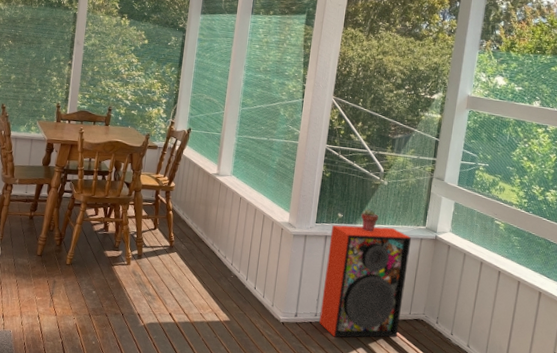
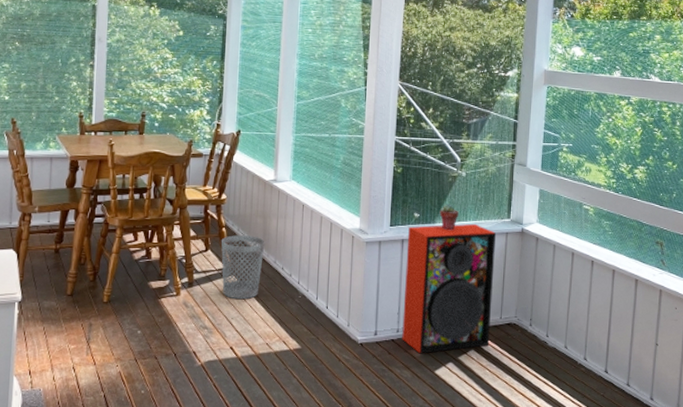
wastebasket: none [166,218,206,274] -> present [221,235,265,300]

